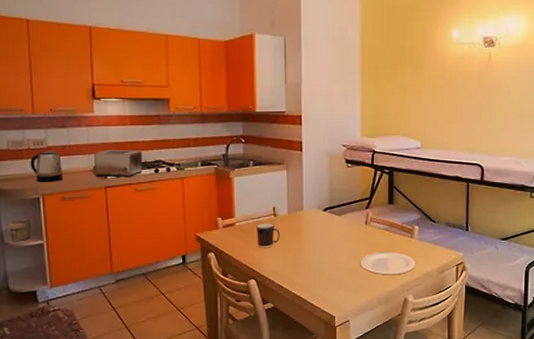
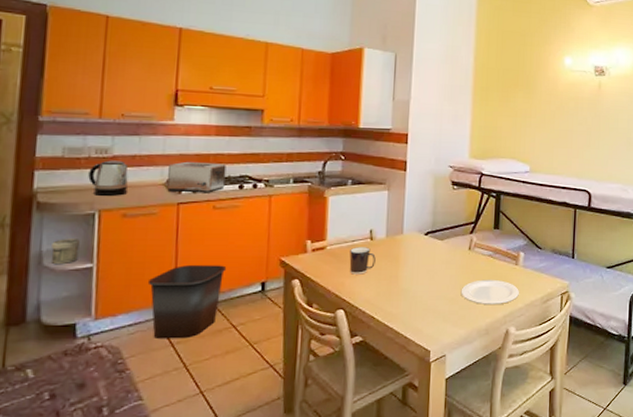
waste bin: none [89,241,152,304] -> present [149,265,227,340]

